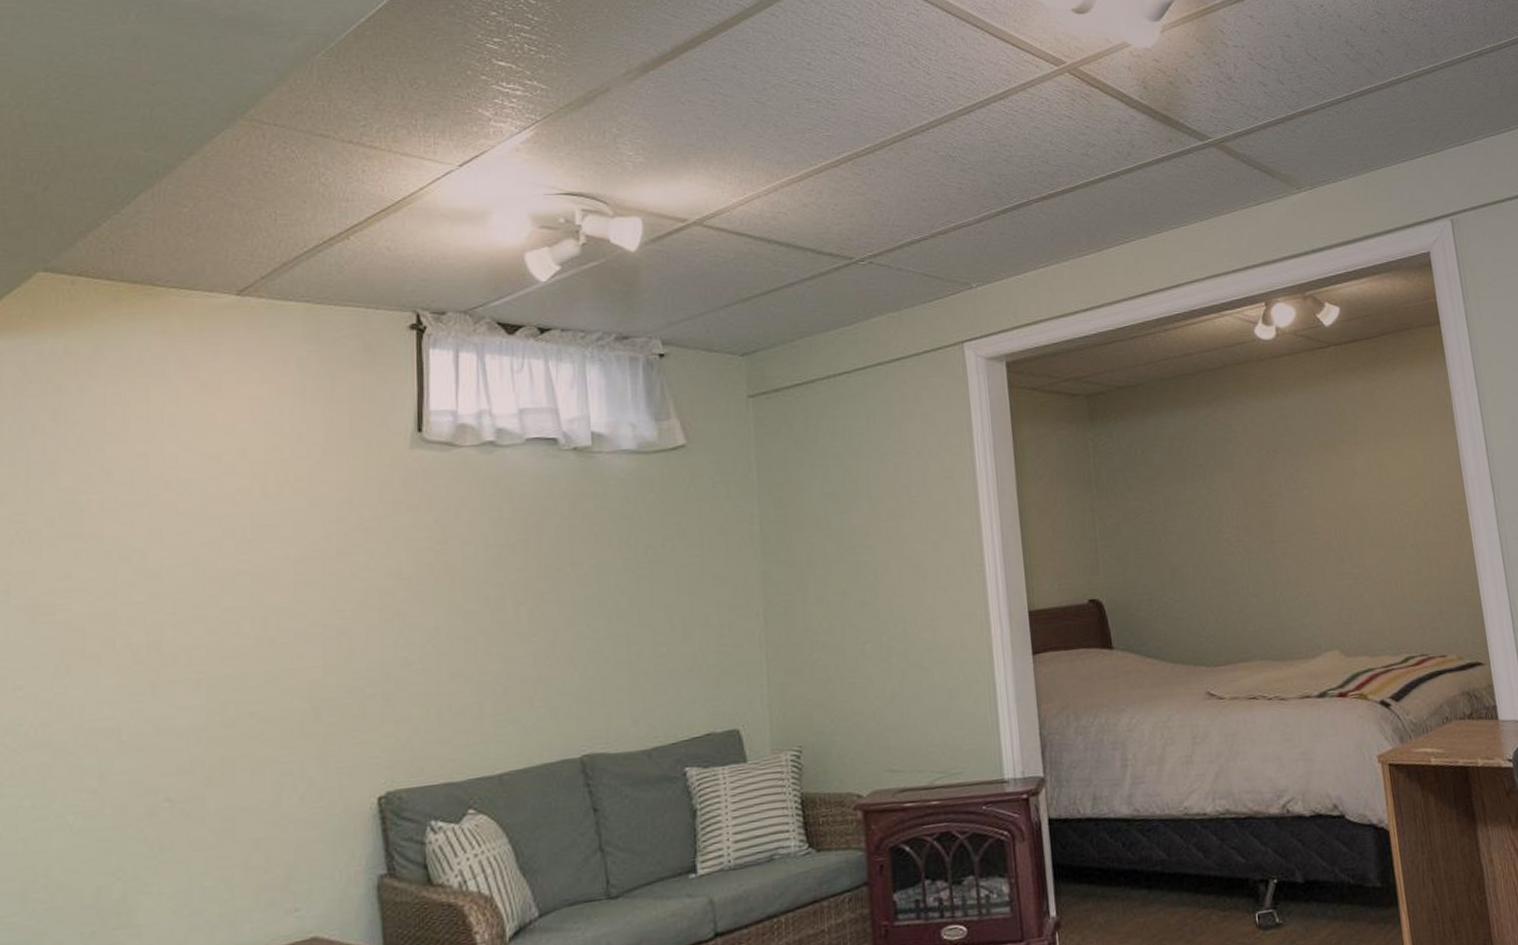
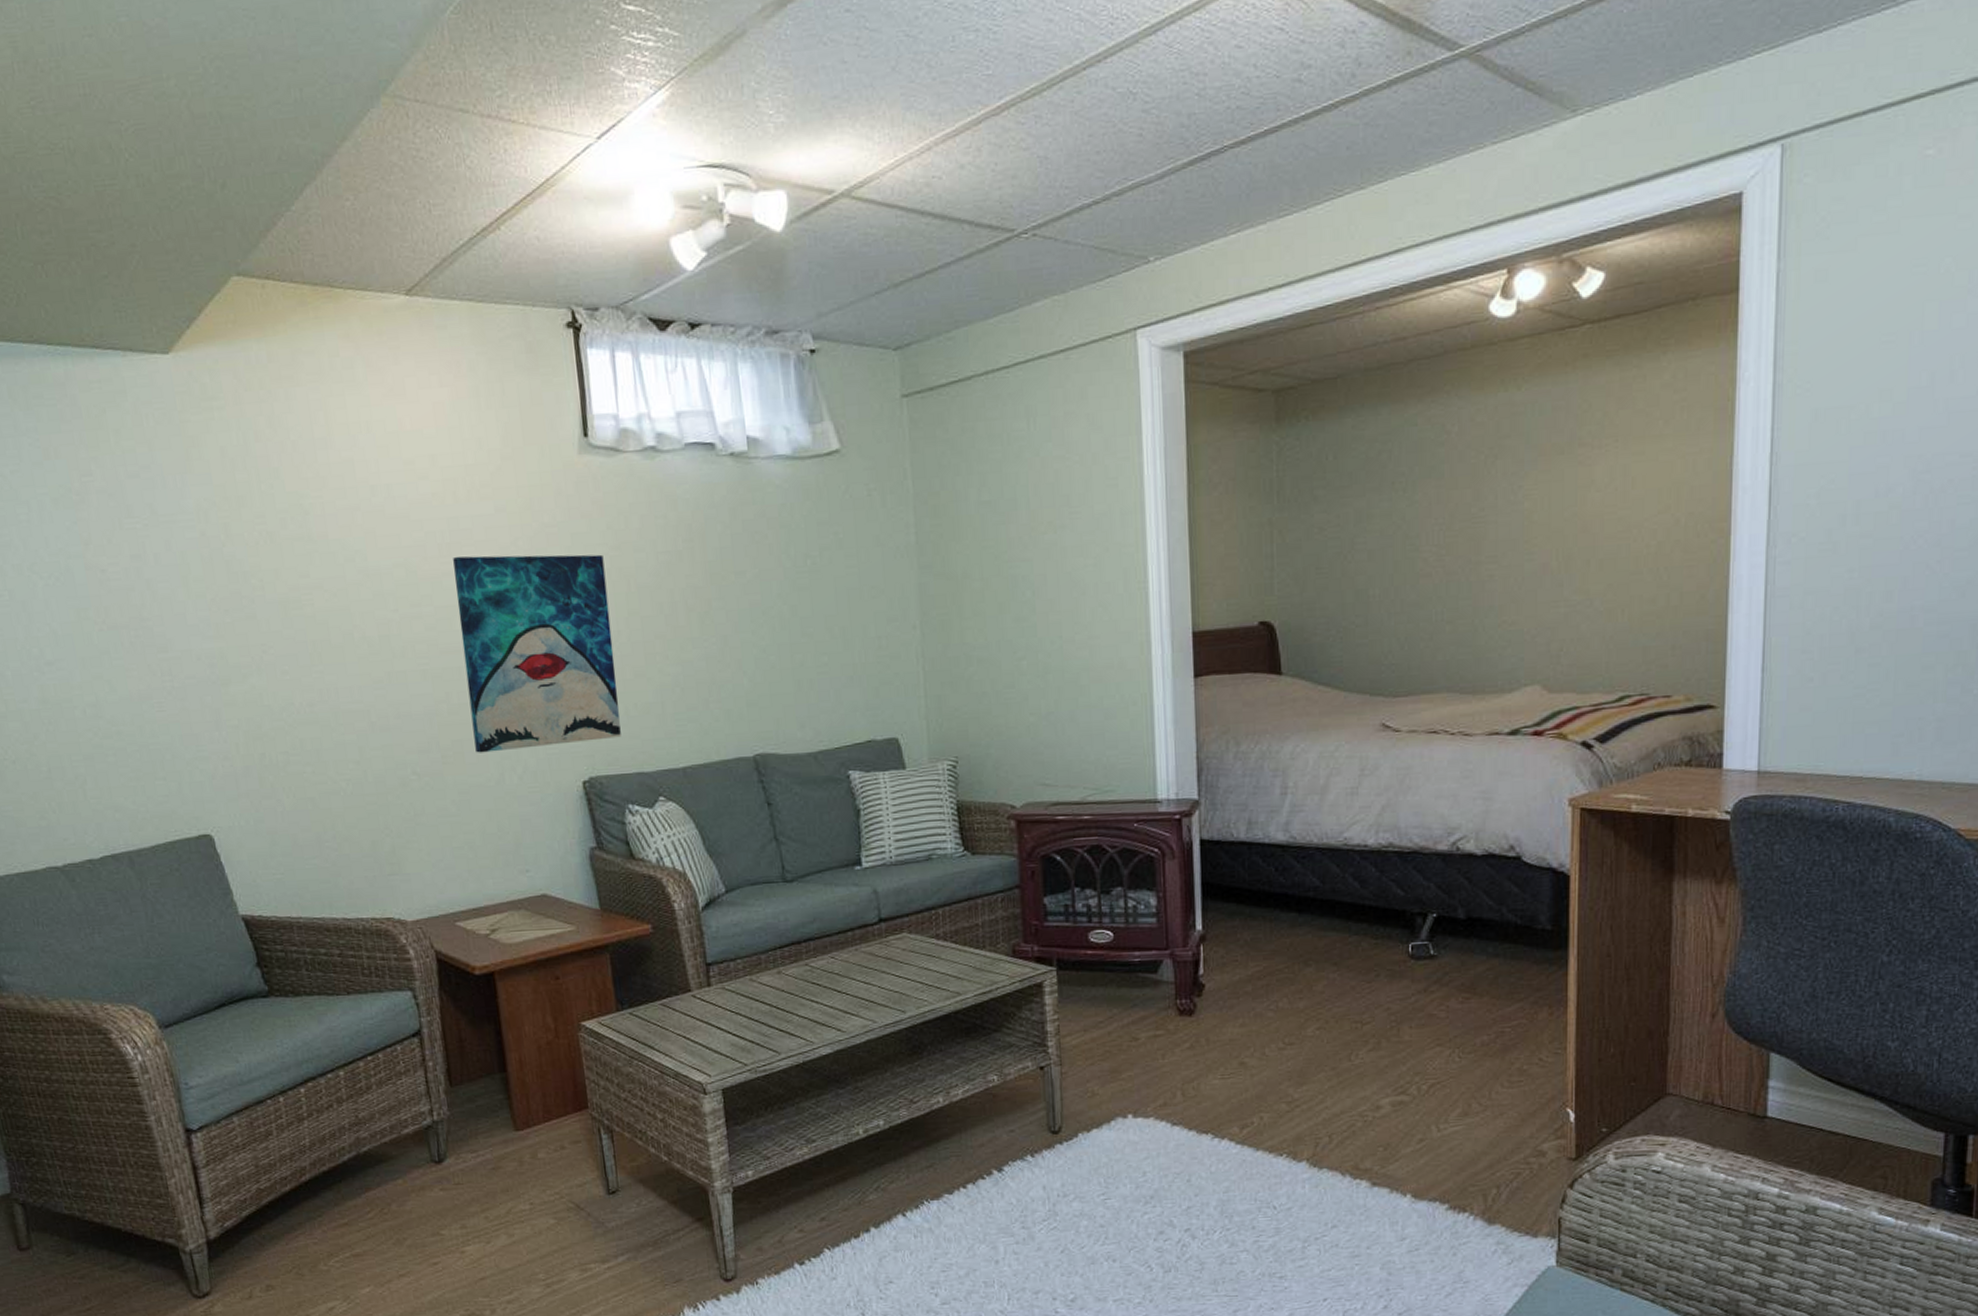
wall art: none [250,548,430,772] -> present [453,554,621,753]

